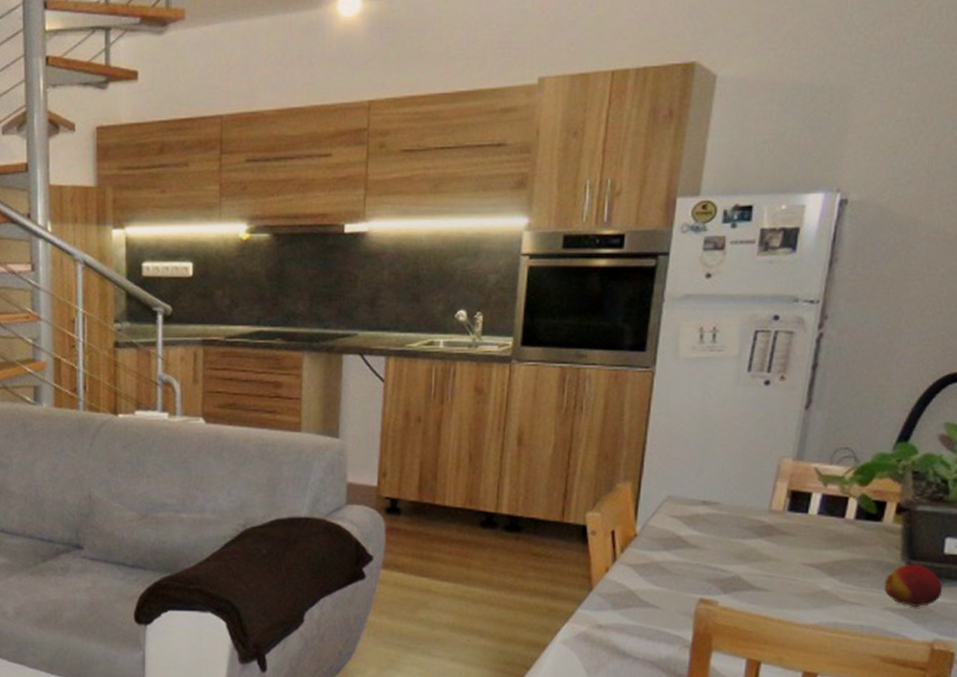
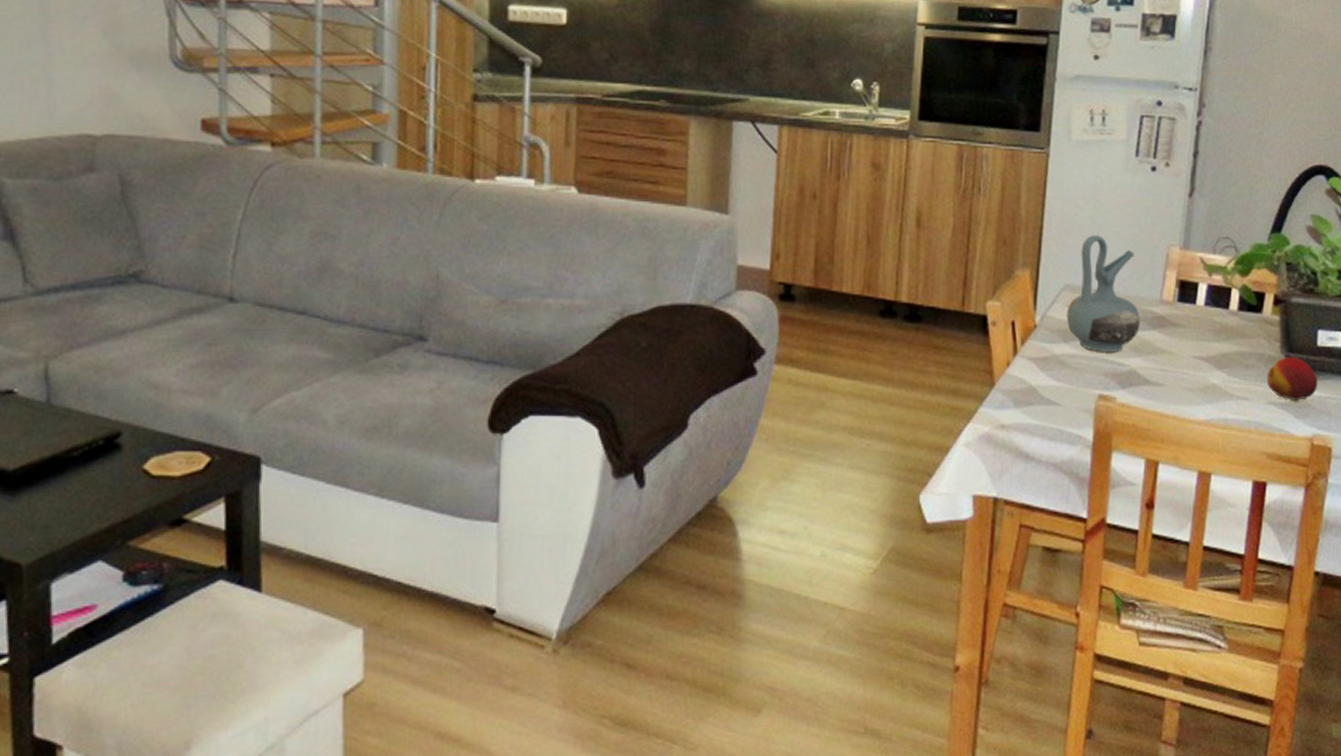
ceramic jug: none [668,449,747,559] -> present [1066,235,1140,352]

